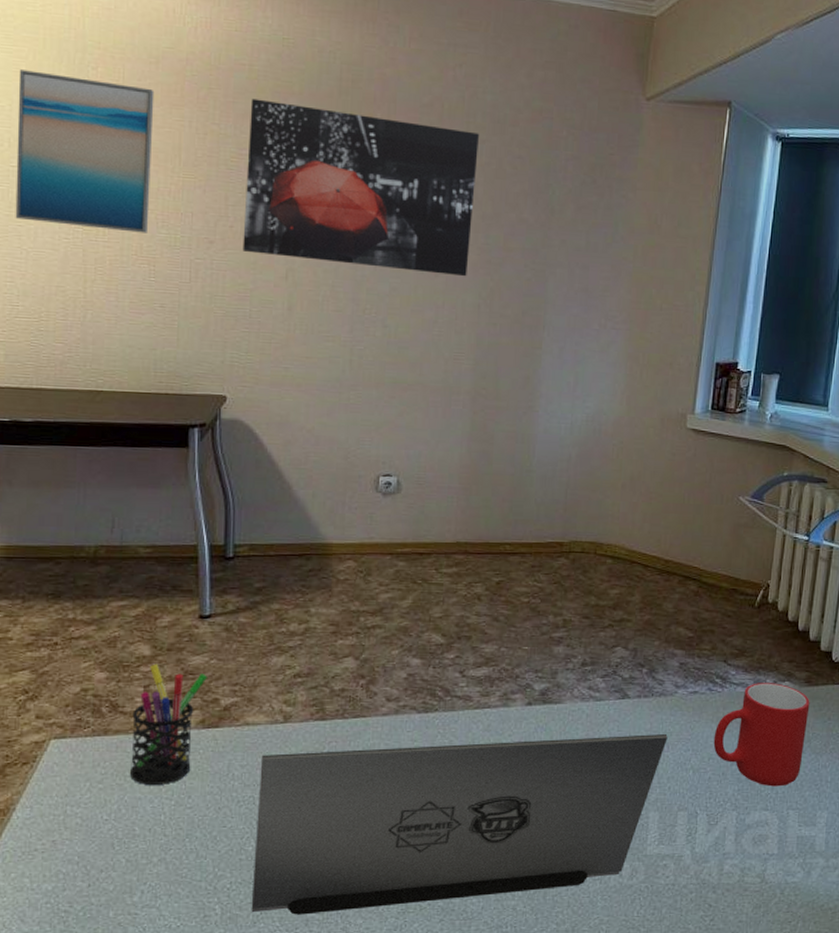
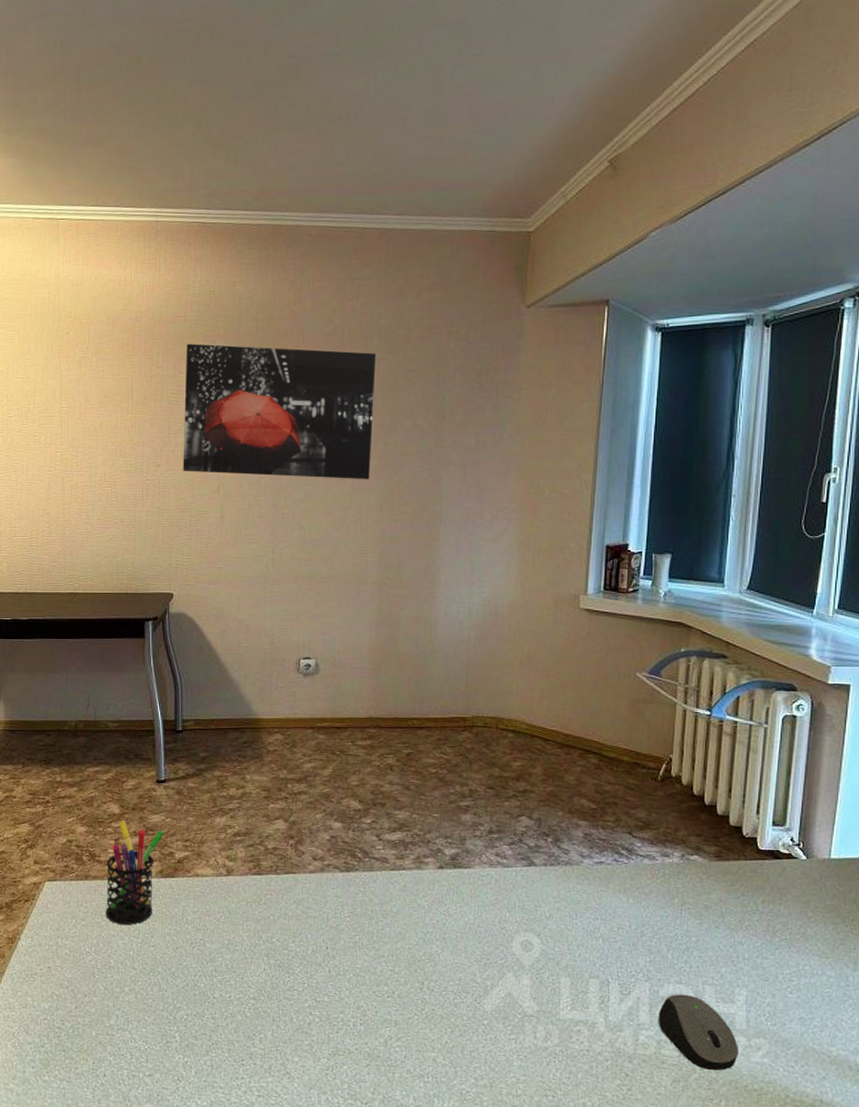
wall art: present [15,70,155,233] -> none [12,340,112,462]
laptop: present [251,733,668,915] -> none [204,901,575,1049]
cup: present [713,683,810,787] -> none [622,855,721,961]
computer mouse: none [743,821,817,893] -> present [658,994,738,1071]

